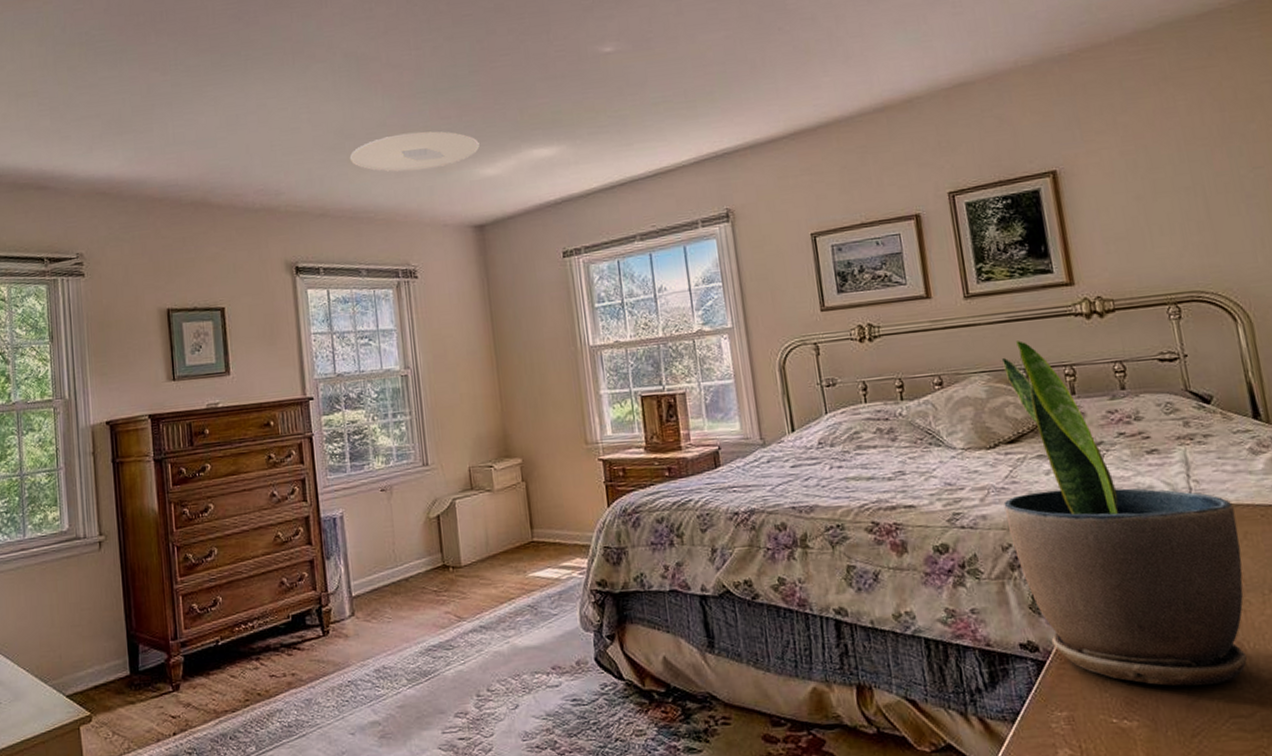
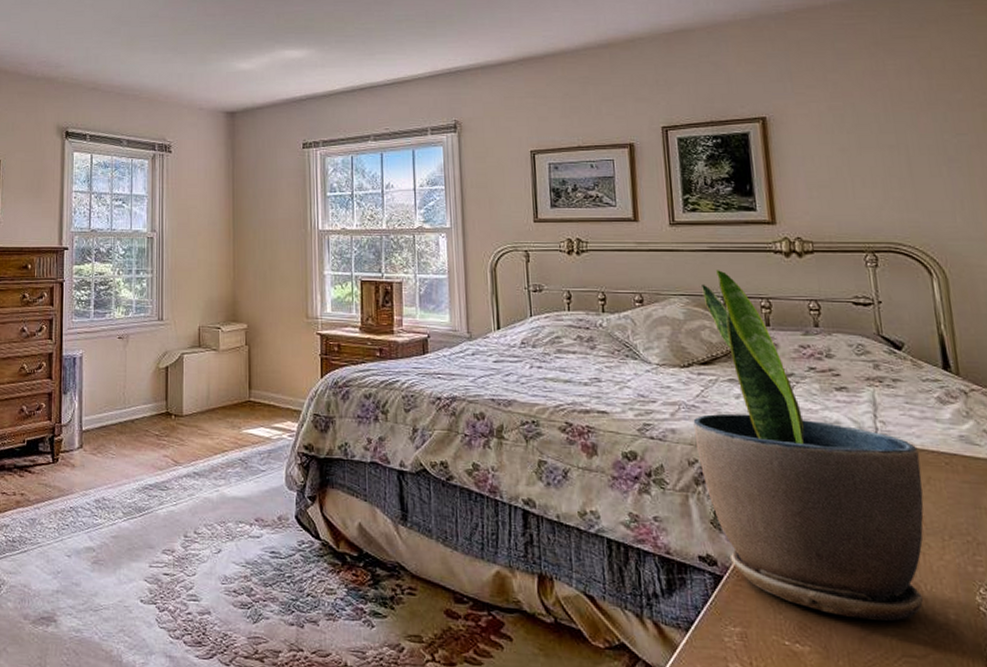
ceiling light: present [349,131,480,172] -> none [123,25,238,59]

